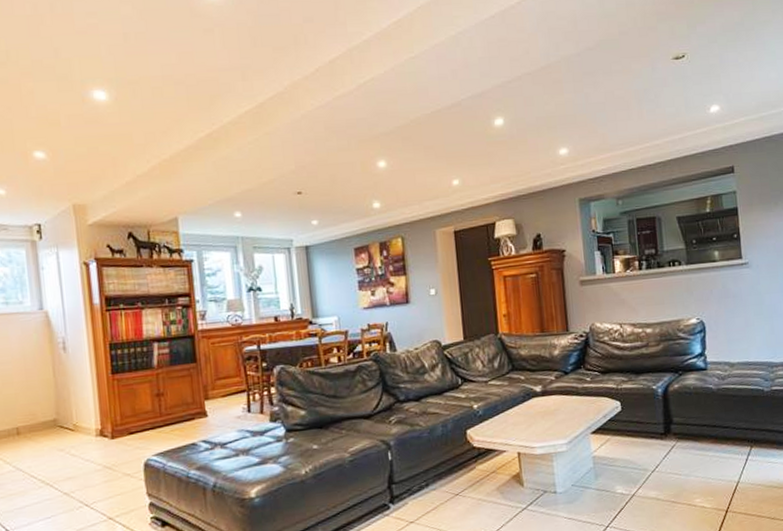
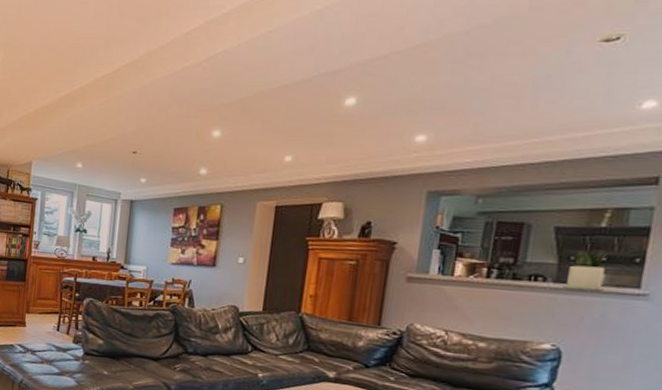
planter: none [693,232,721,269] -> present [563,249,607,292]

